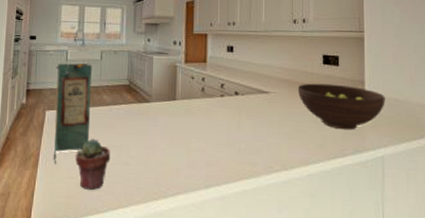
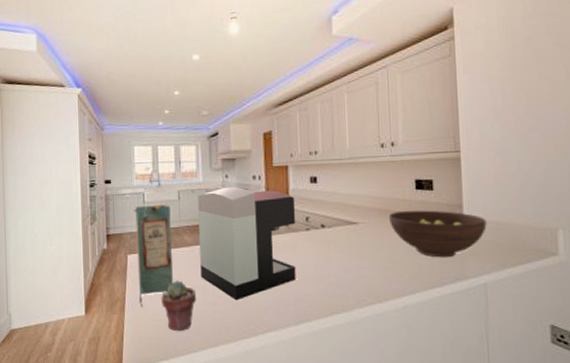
coffee maker: none [117,50,212,162] -> present [198,186,296,301]

